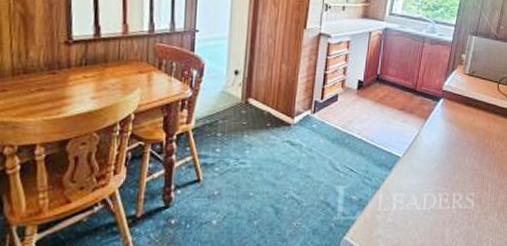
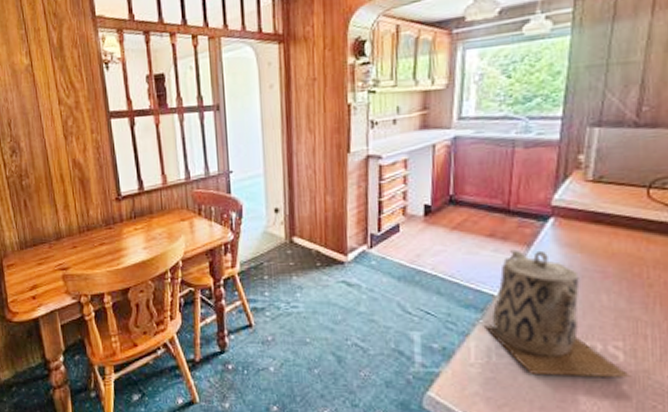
teapot: none [389,121,477,220] -> present [483,249,630,378]

